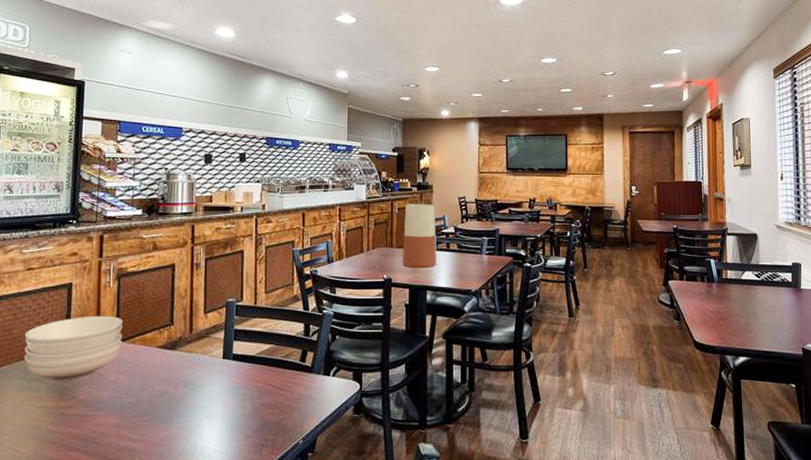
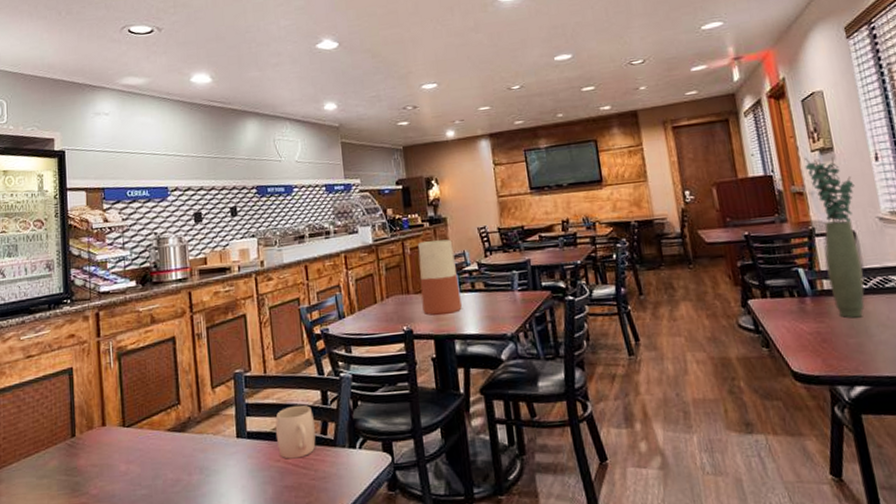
bowl: present [24,315,123,380] -> none [30,400,129,475]
mug: none [259,334,296,381] -> present [275,405,316,459]
vase: none [727,170,762,303] -> present [804,157,865,319]

